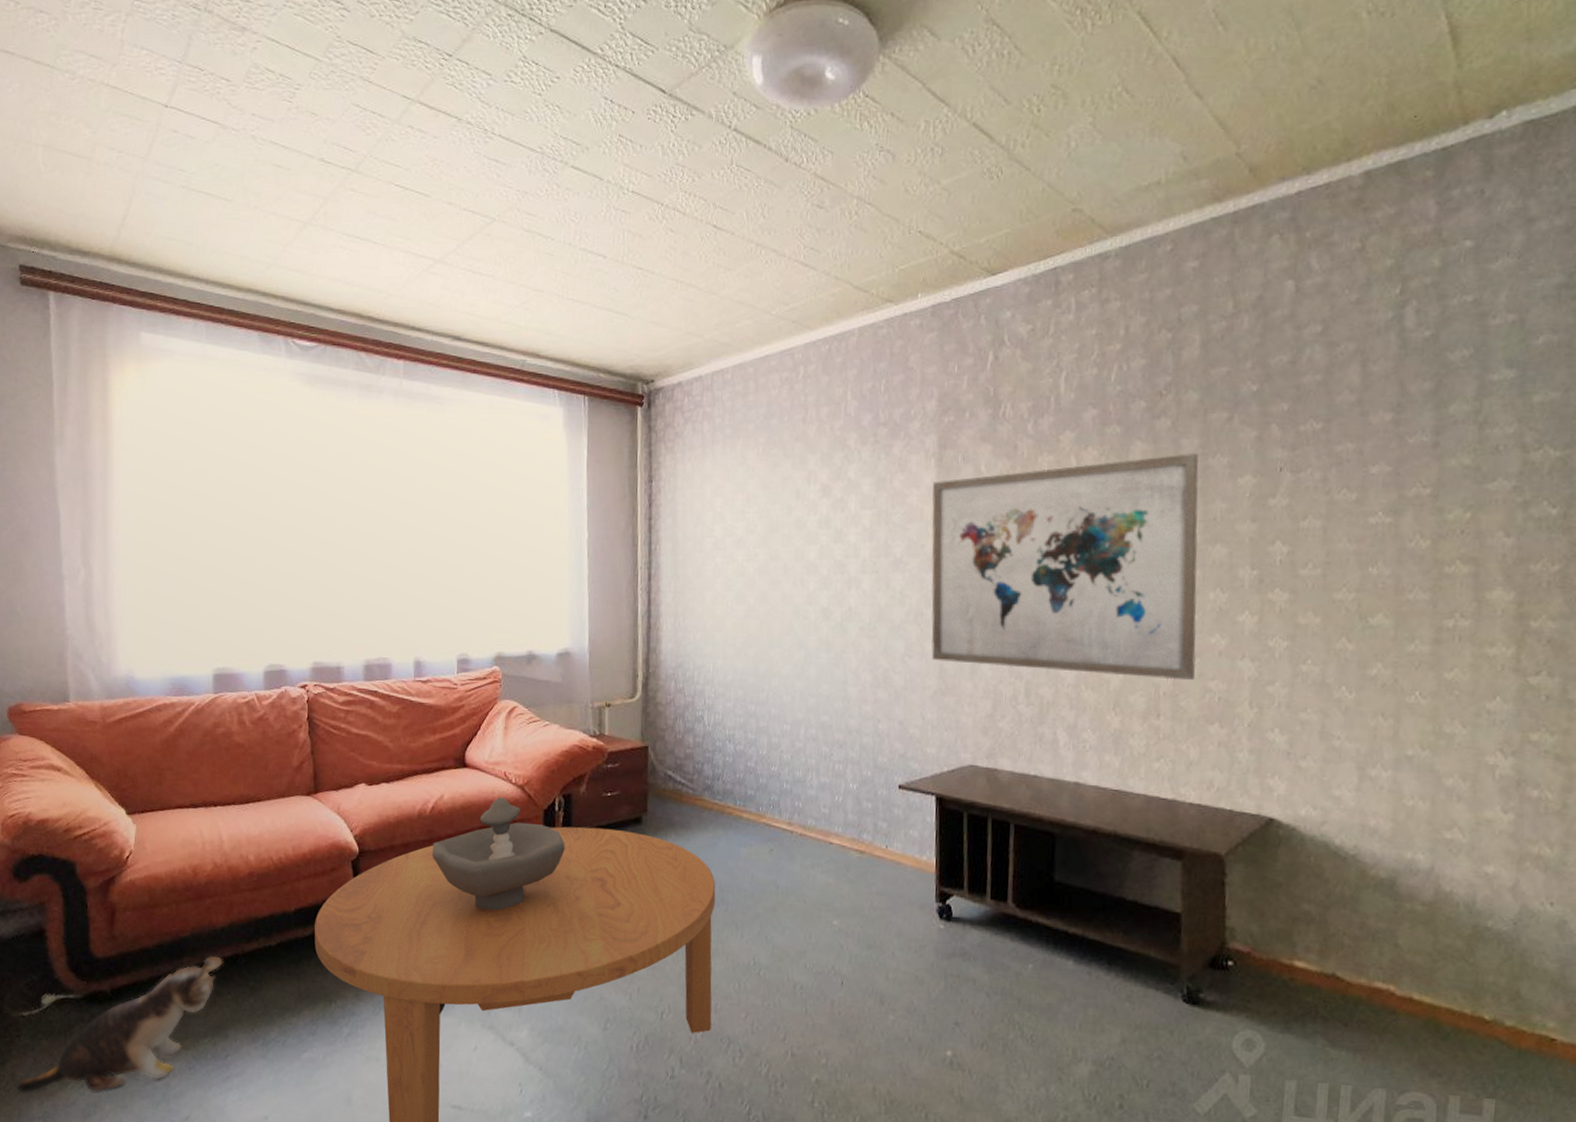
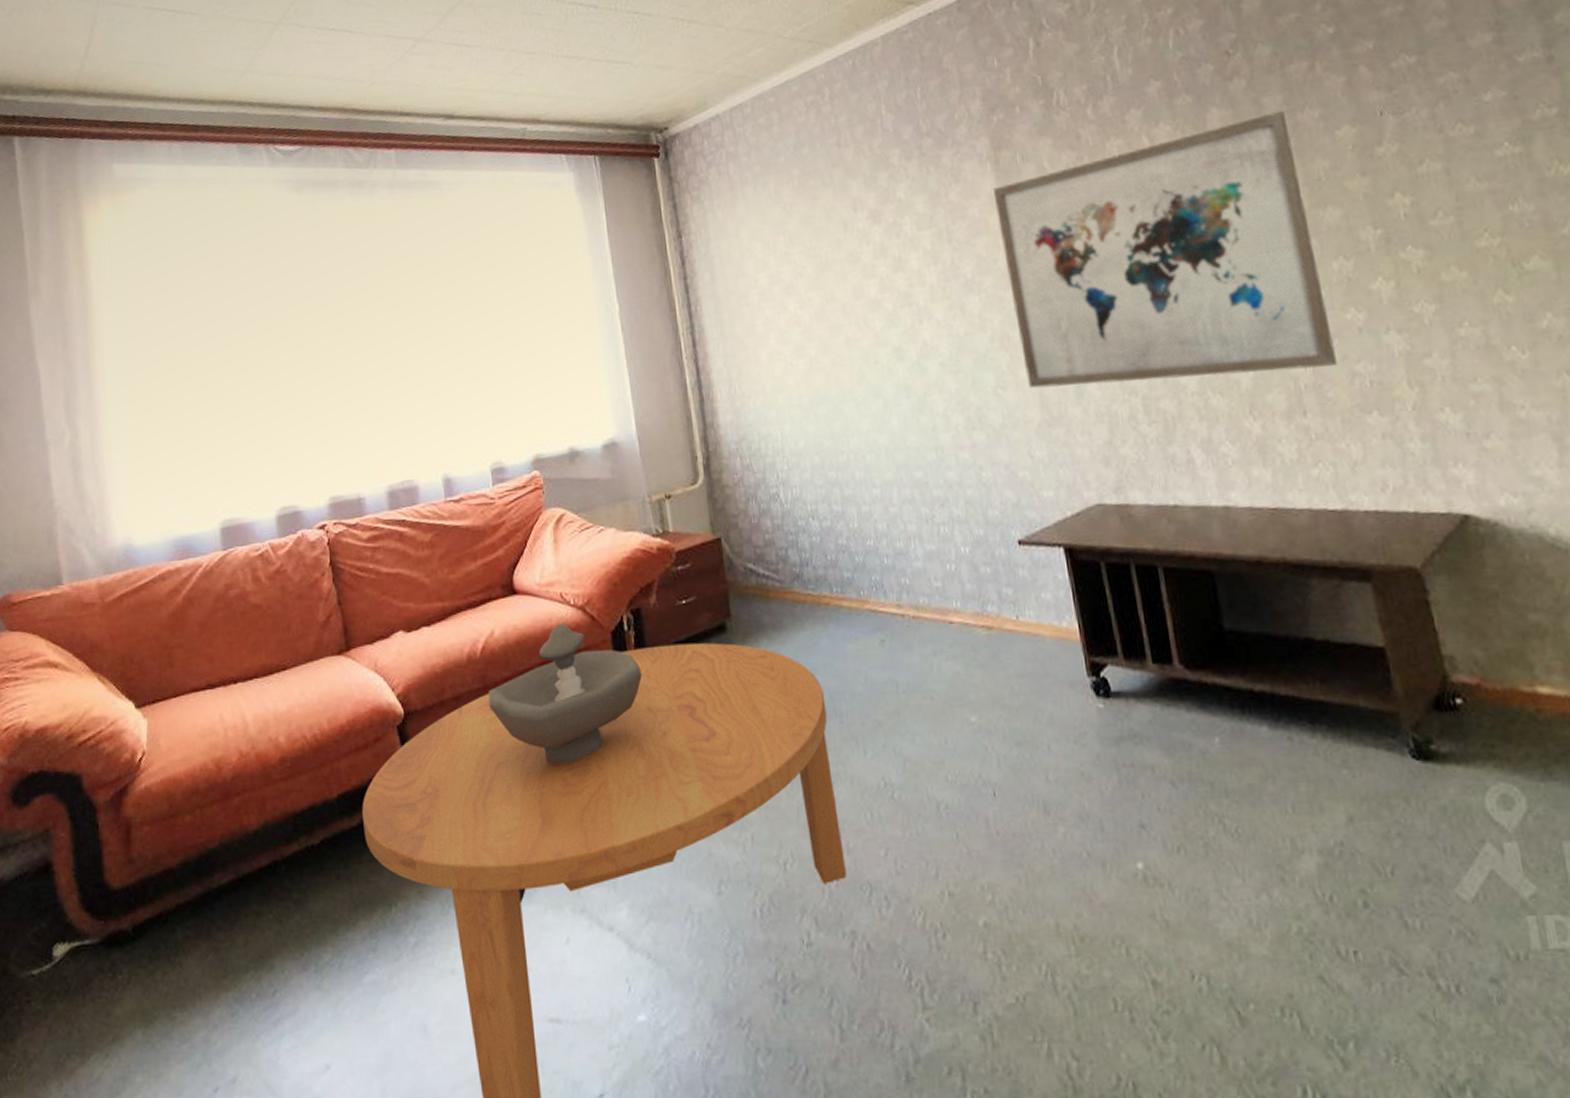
plush toy: present [17,956,223,1093] -> none [30,866,260,1074]

